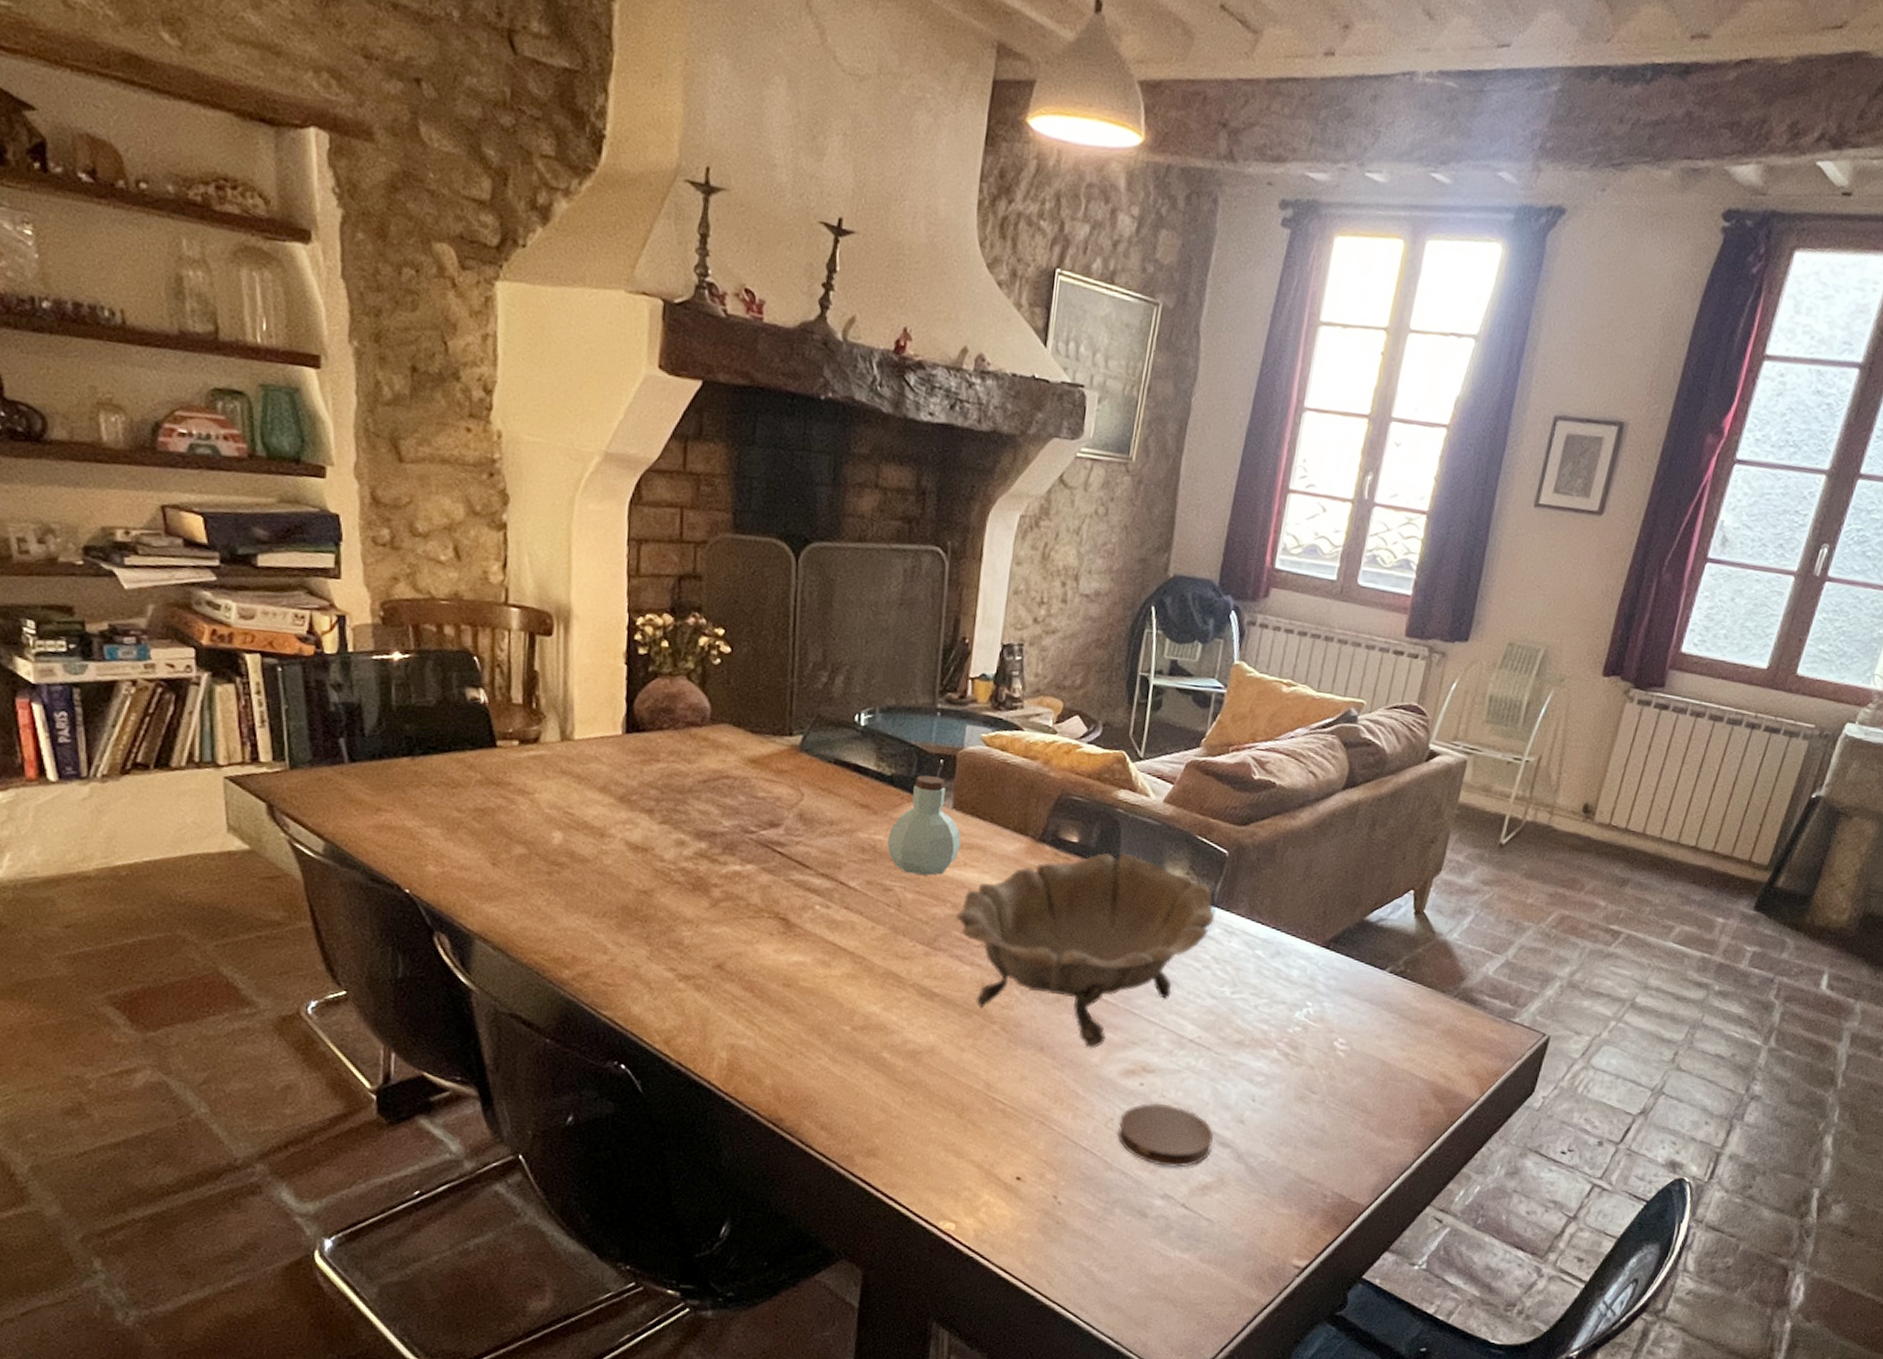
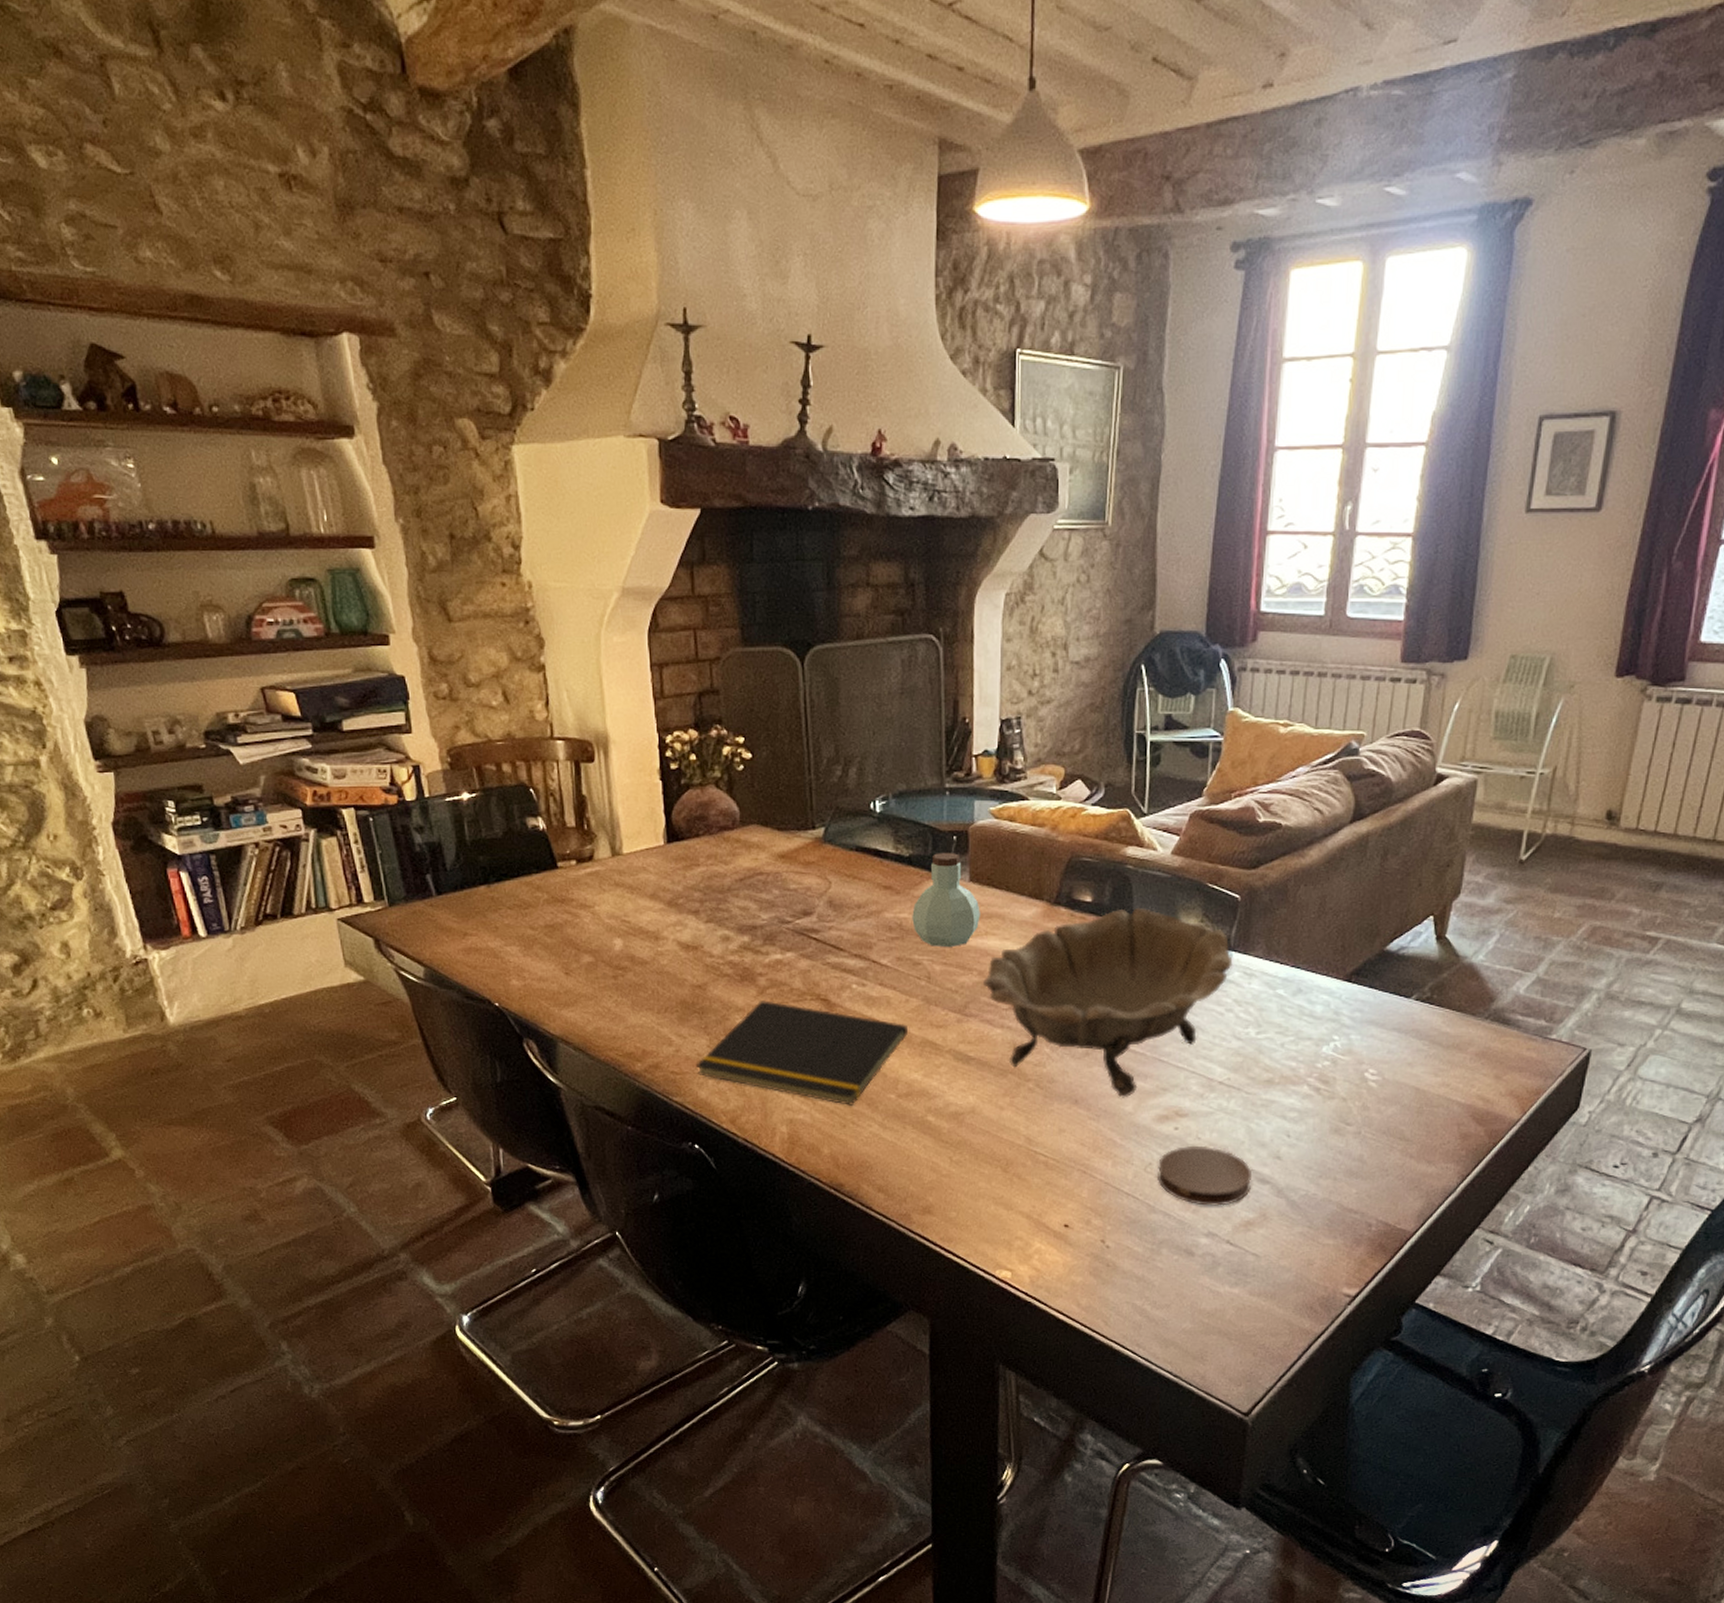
notepad: none [631,913,871,1035] -> present [695,1000,908,1106]

